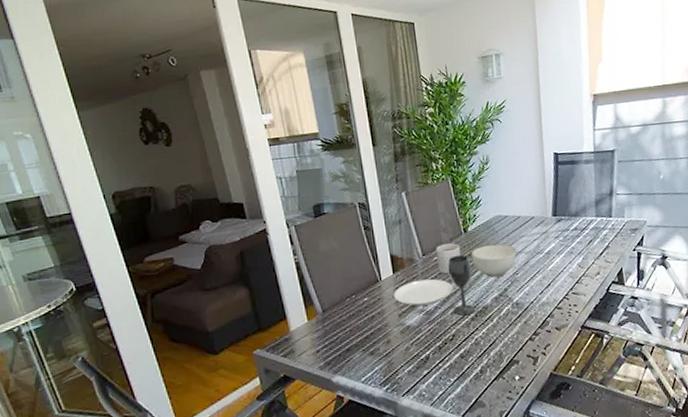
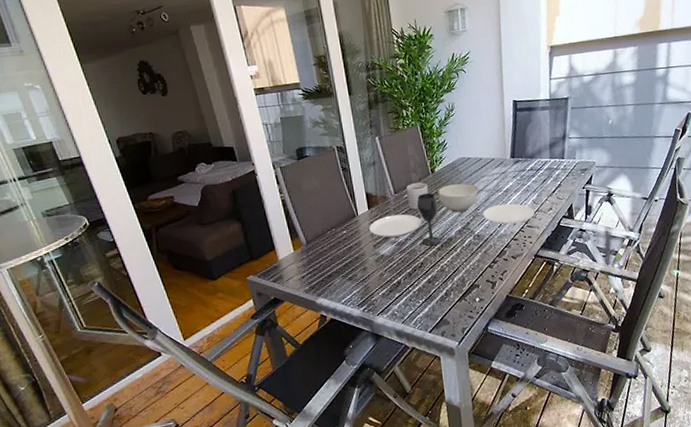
plate: none [521,266,581,291] -> present [482,203,535,225]

